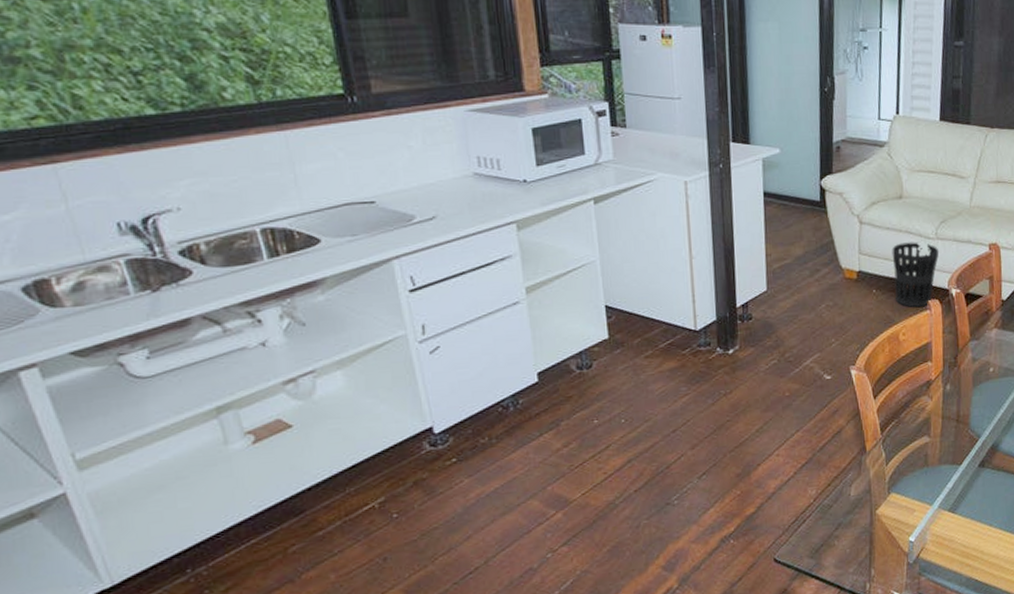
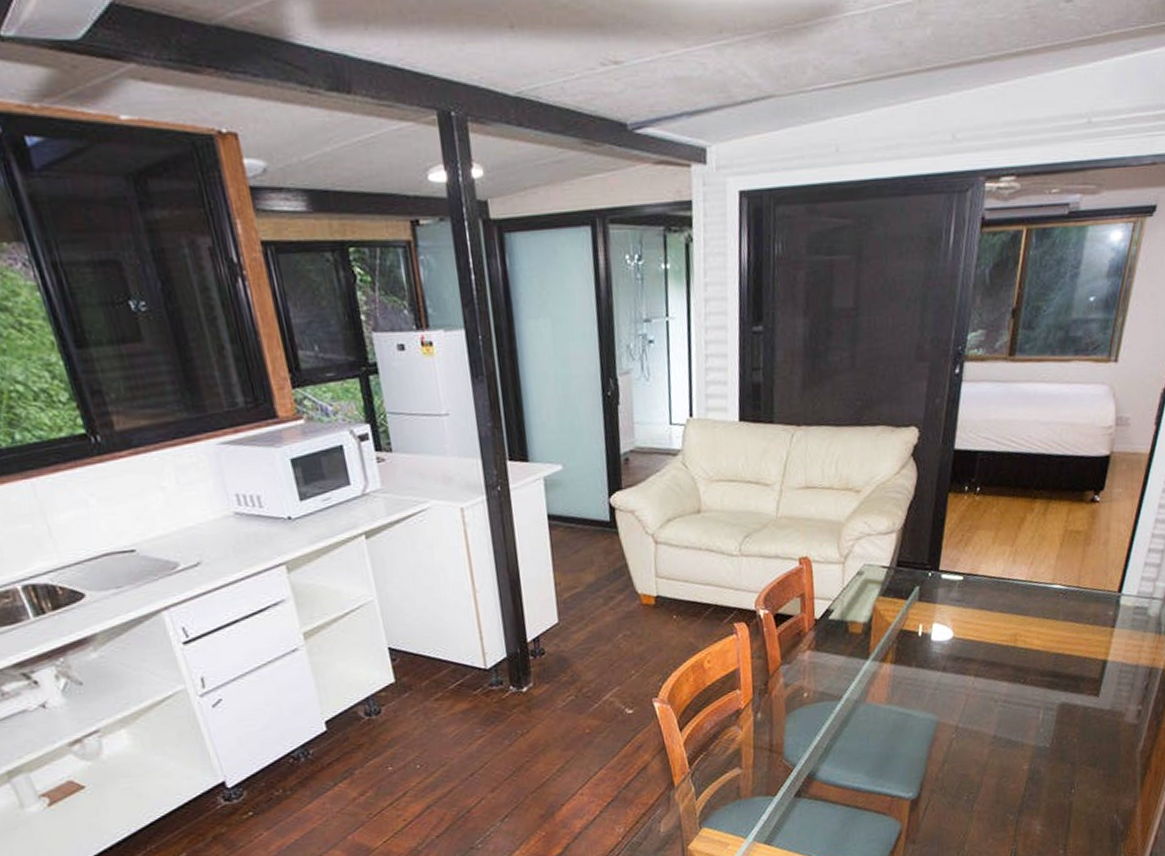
wastebasket: present [892,242,940,308] -> none [691,560,744,633]

